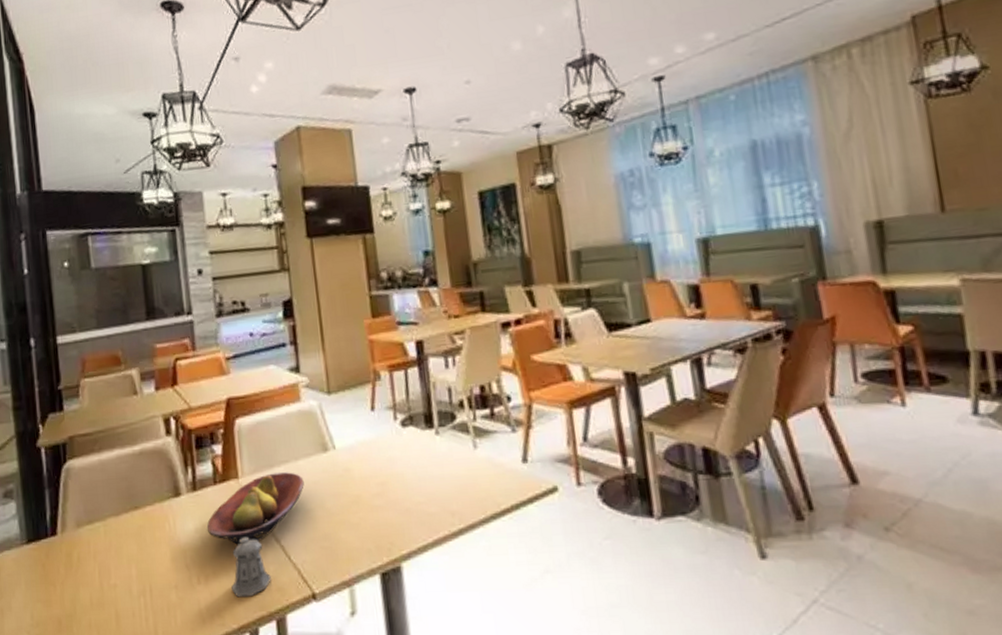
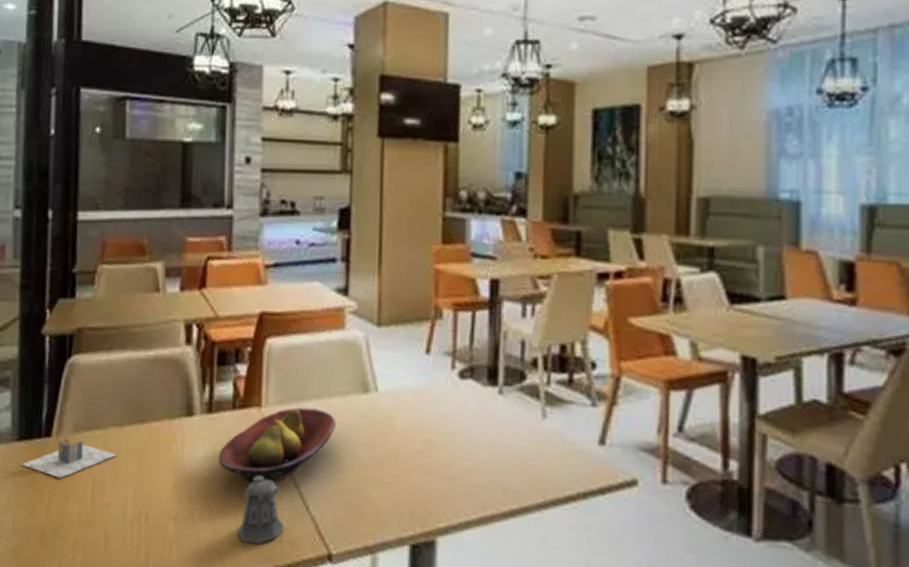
napkin holder: none [33,533,118,570] -> present [22,436,118,479]

